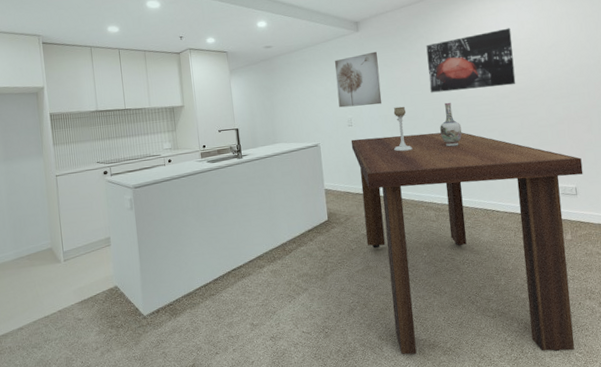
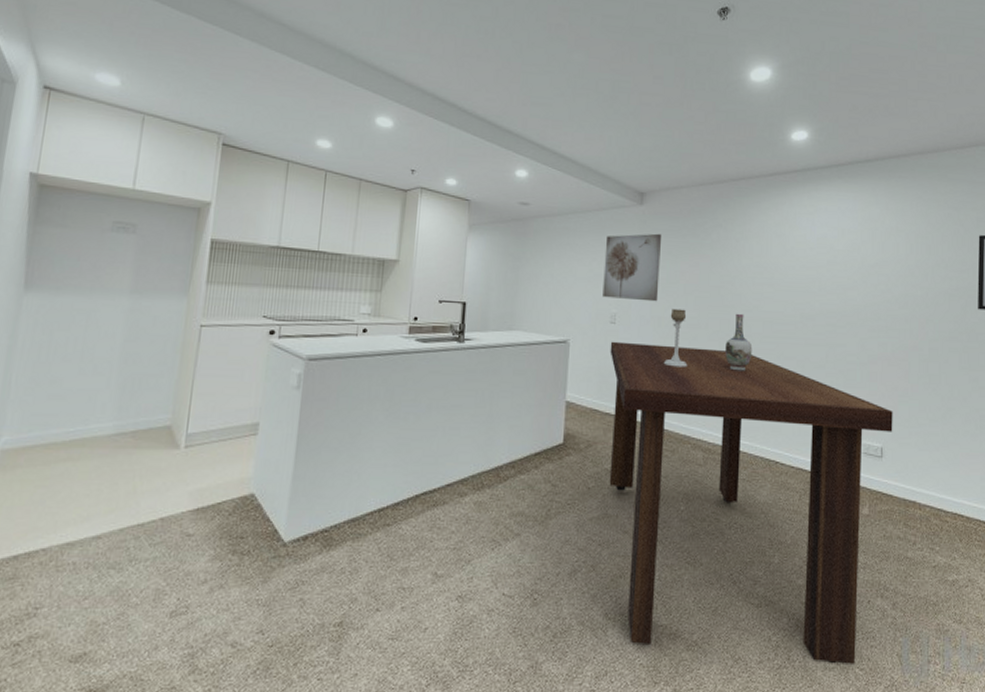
wall art: present [426,28,516,93] -> none [720,233,828,305]

